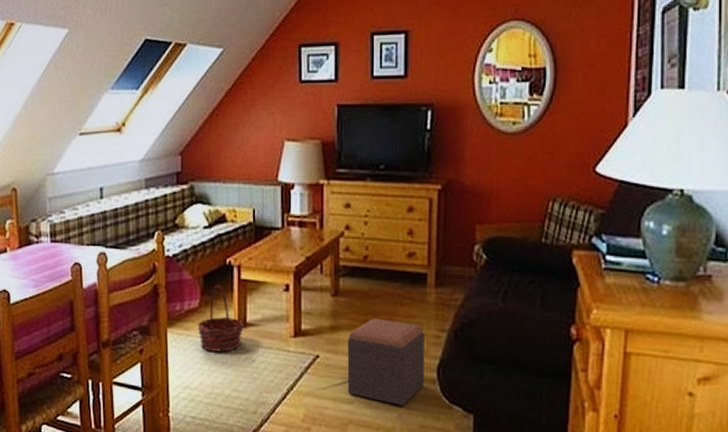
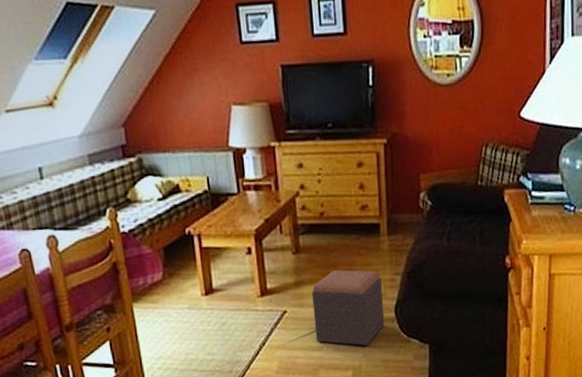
basket: present [197,284,244,352] -> none [163,254,211,321]

